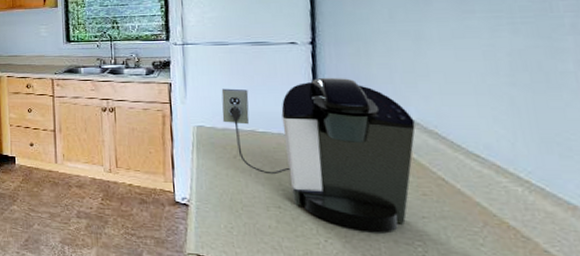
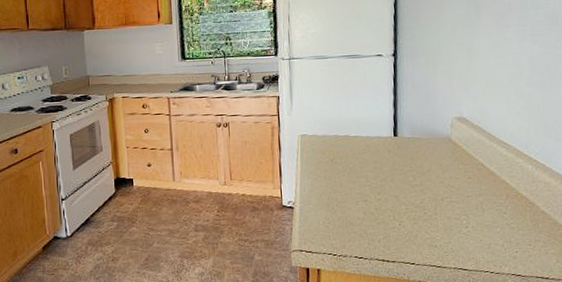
coffee maker: present [221,77,416,232] -> none [322,84,466,213]

